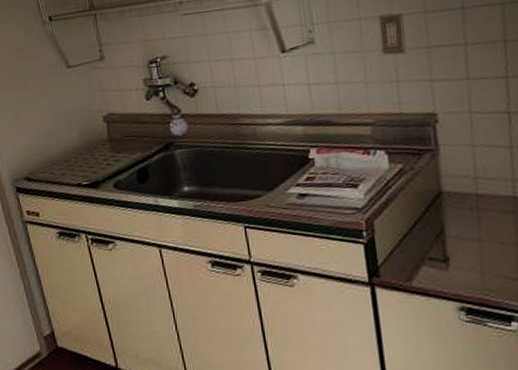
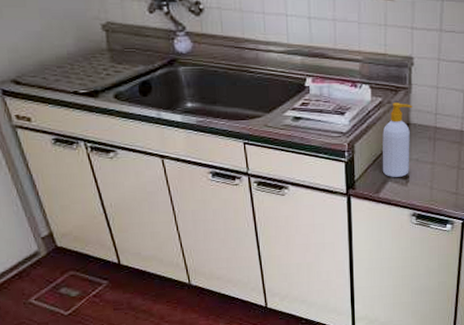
soap bottle: none [407,168,449,260] -> present [382,103,413,177]

